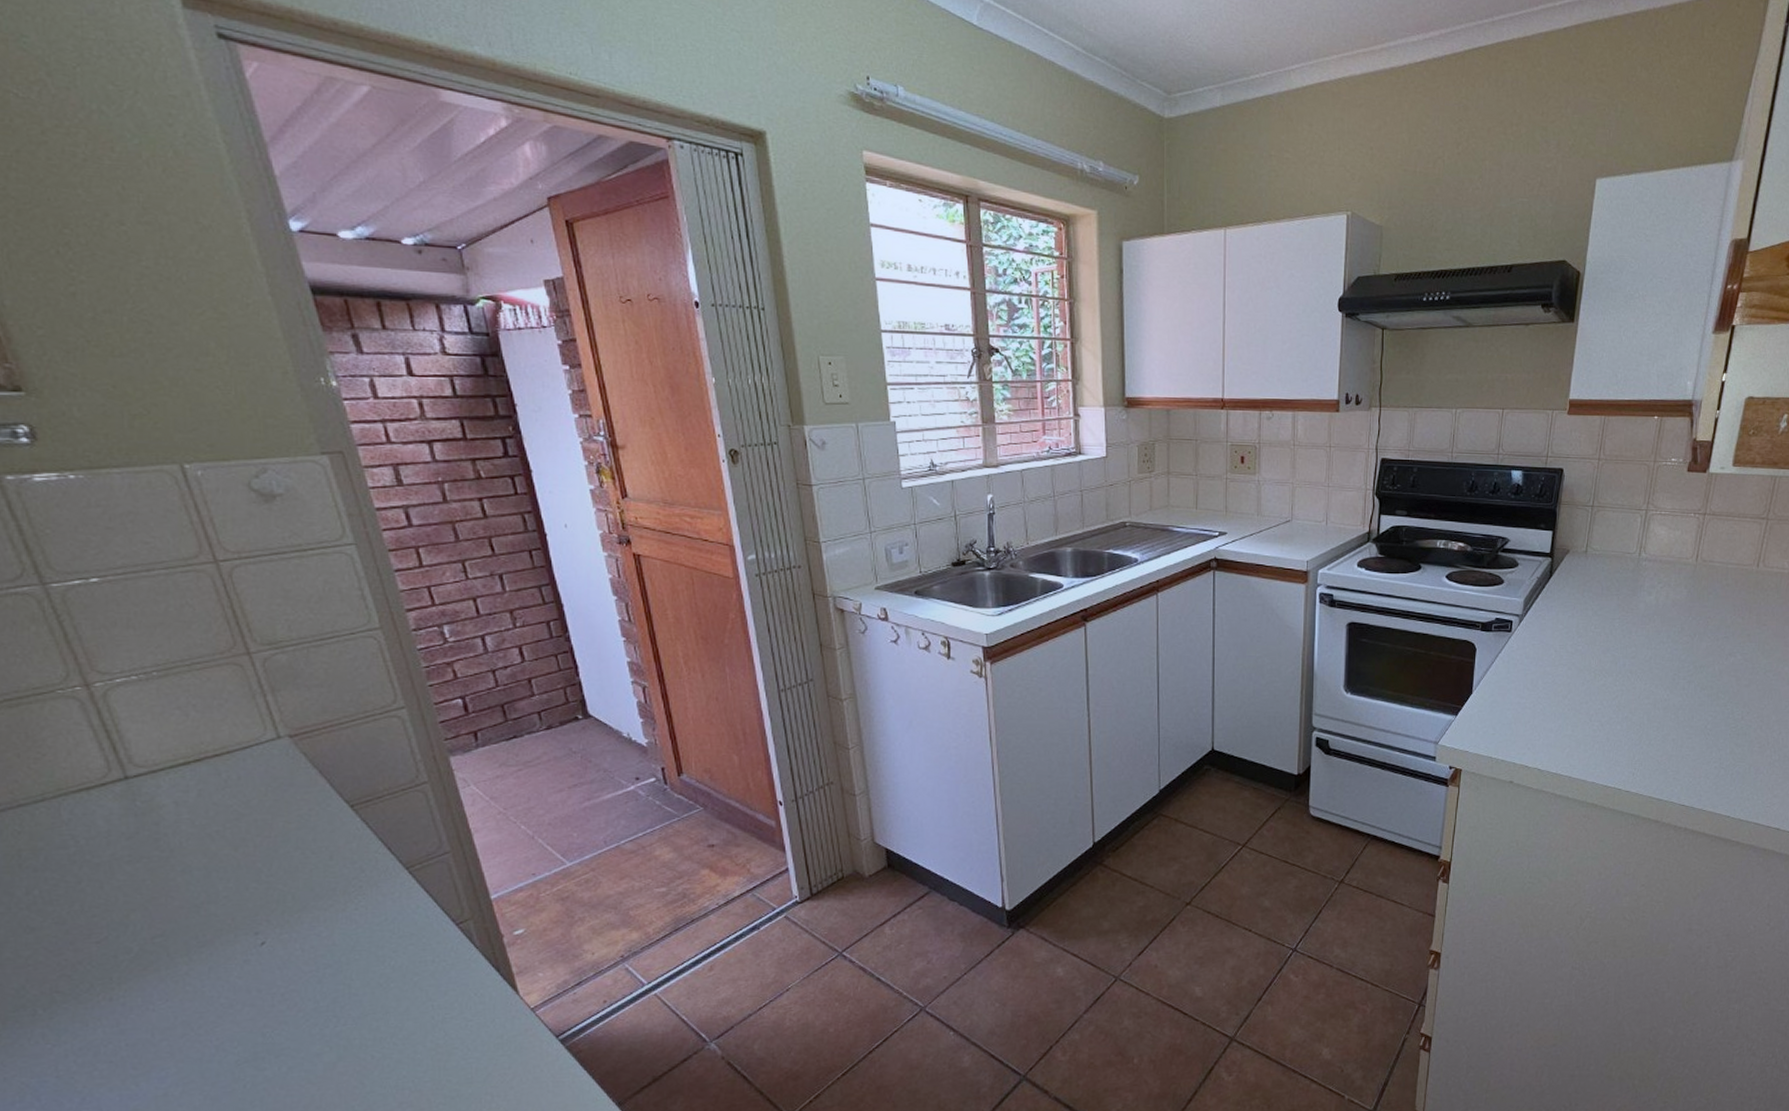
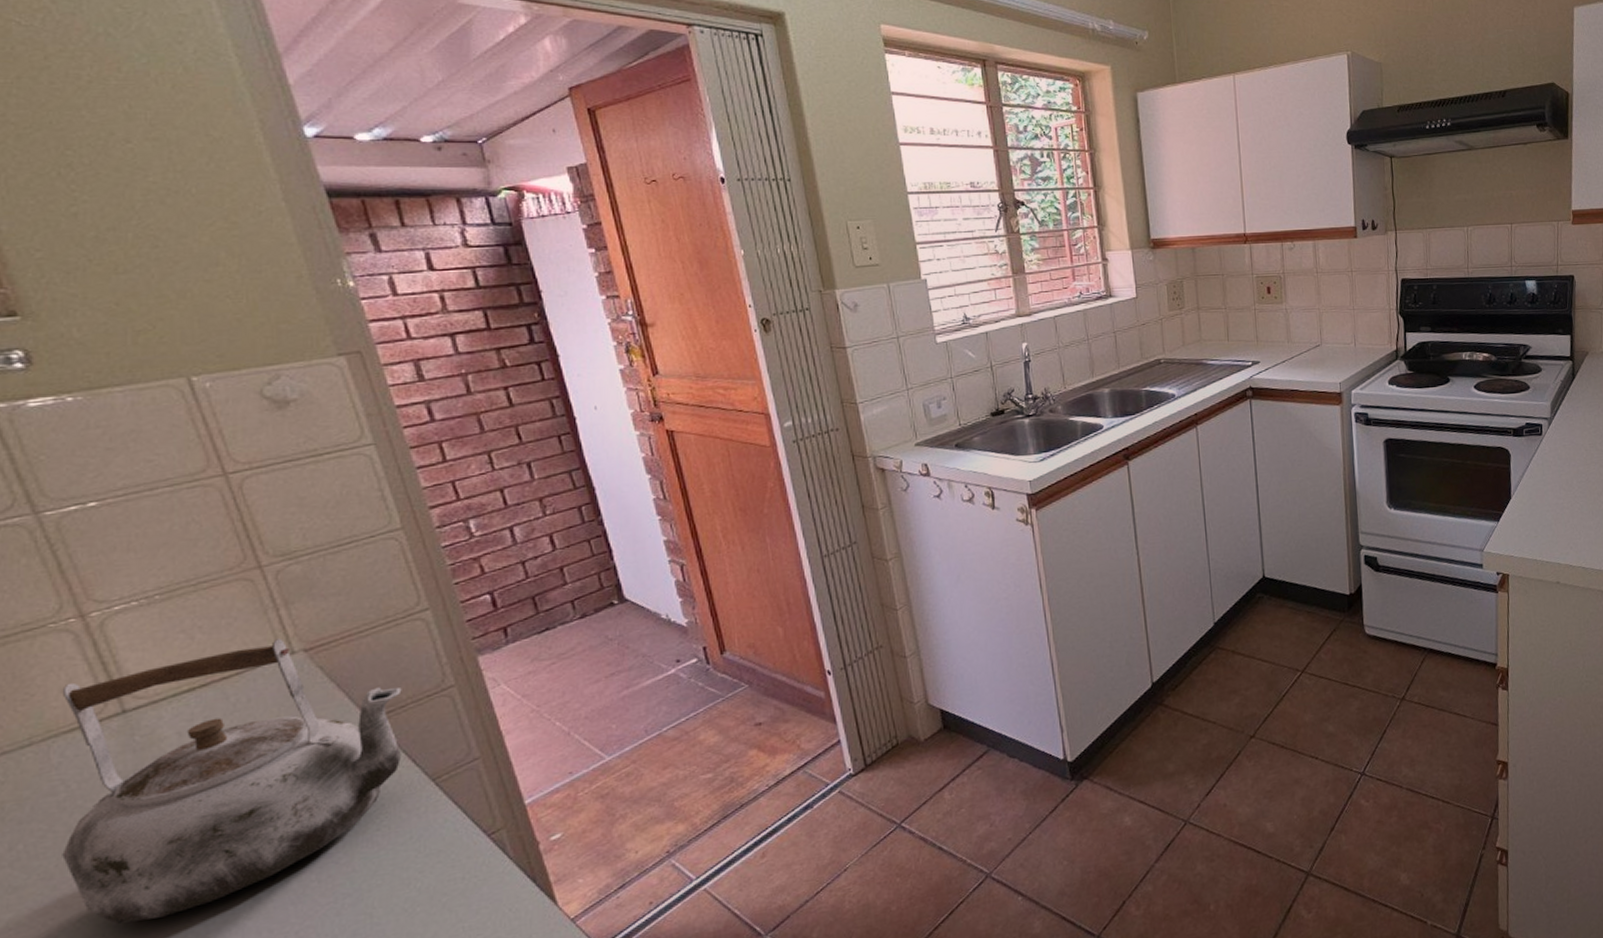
kettle: none [70,723,379,970] -> present [61,639,402,924]

